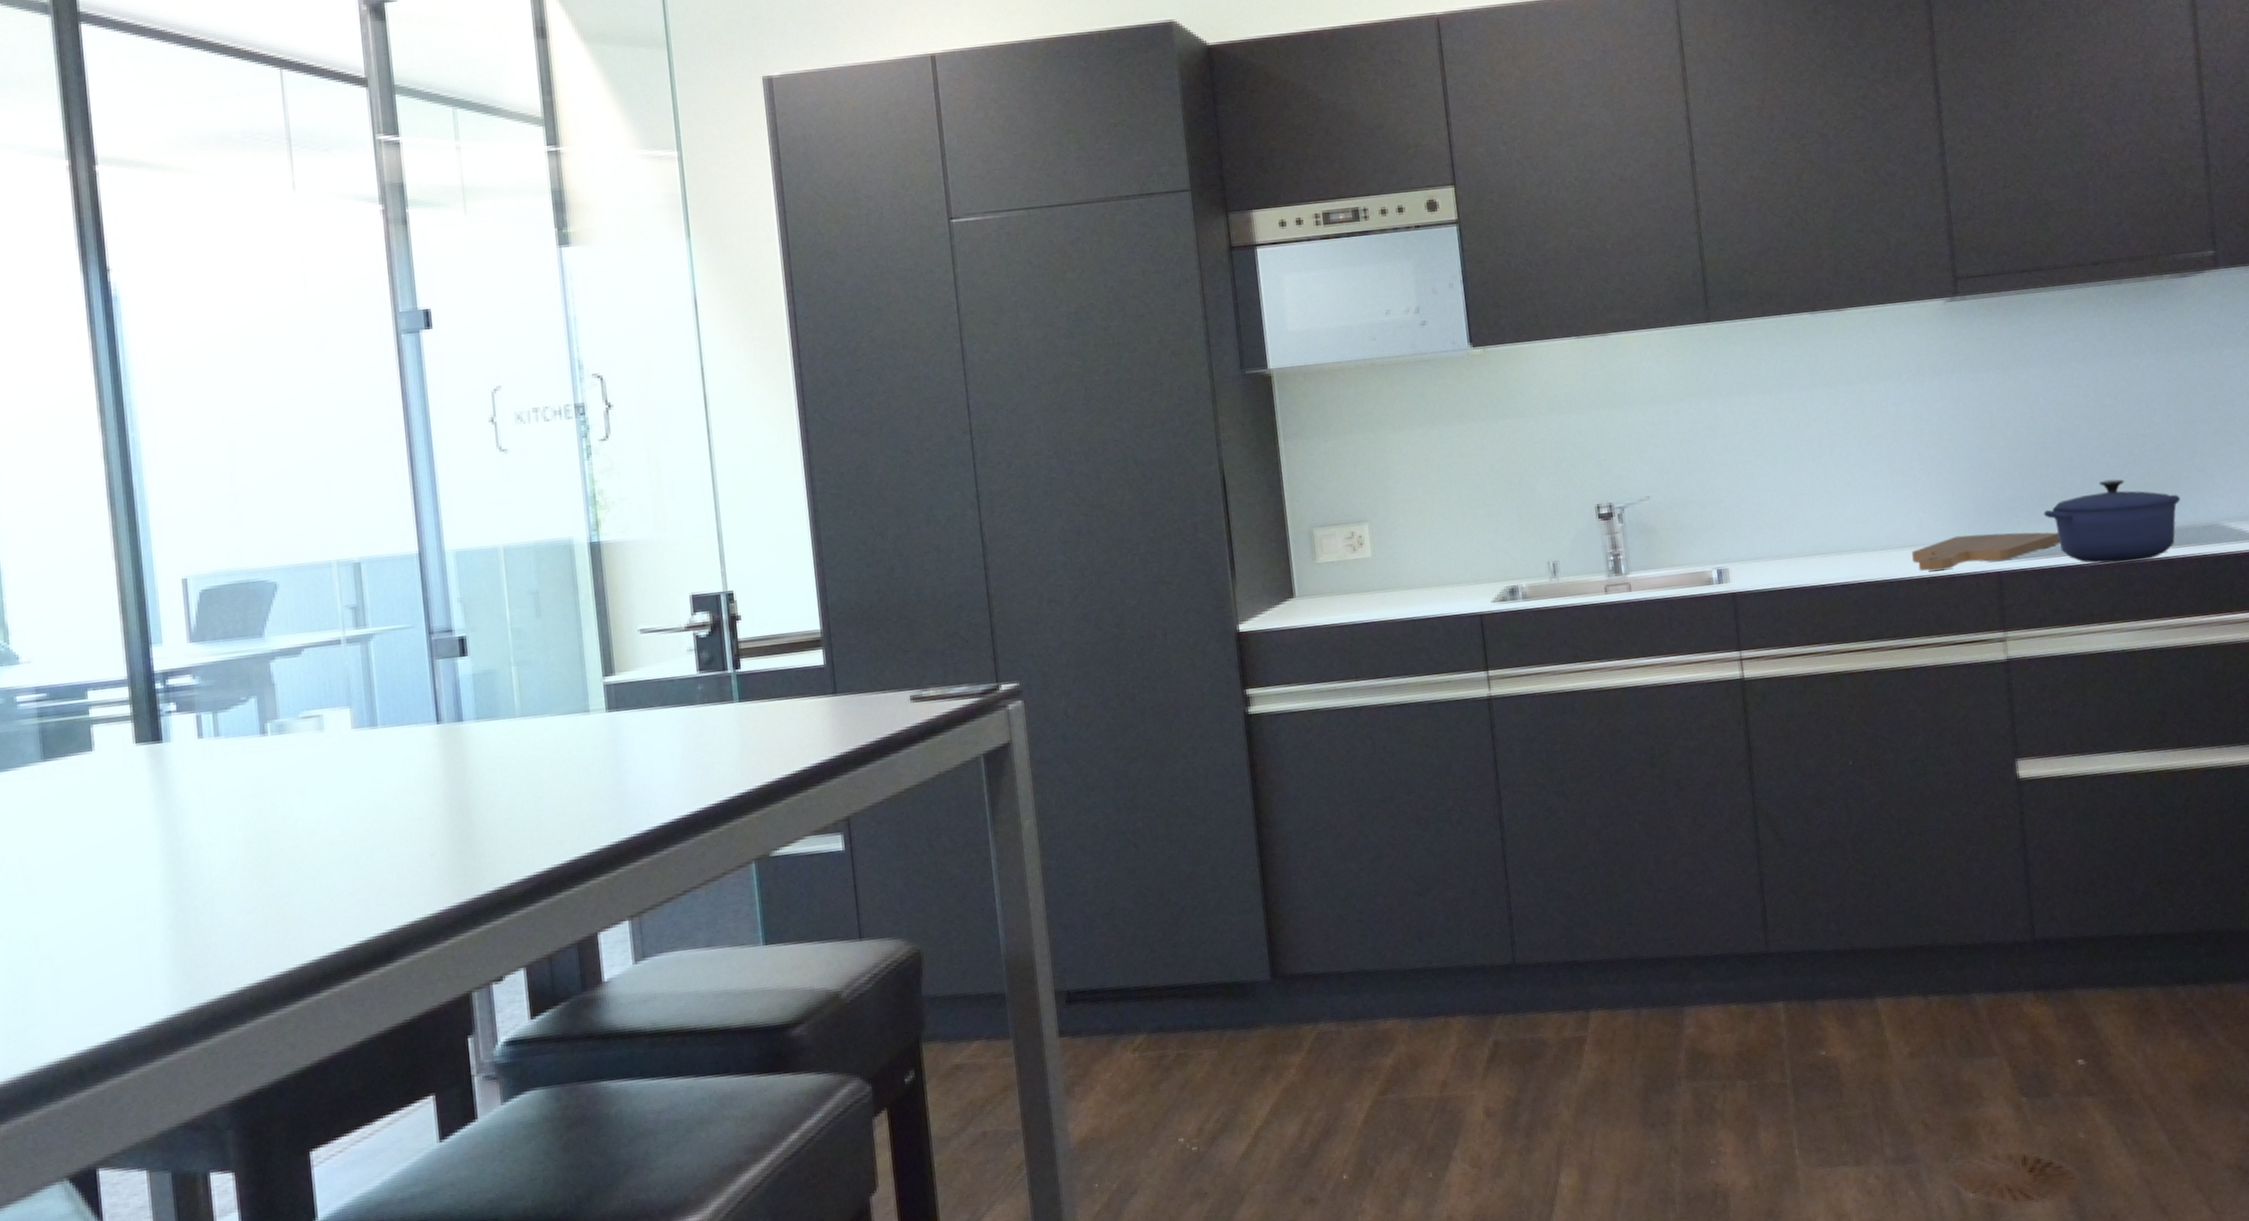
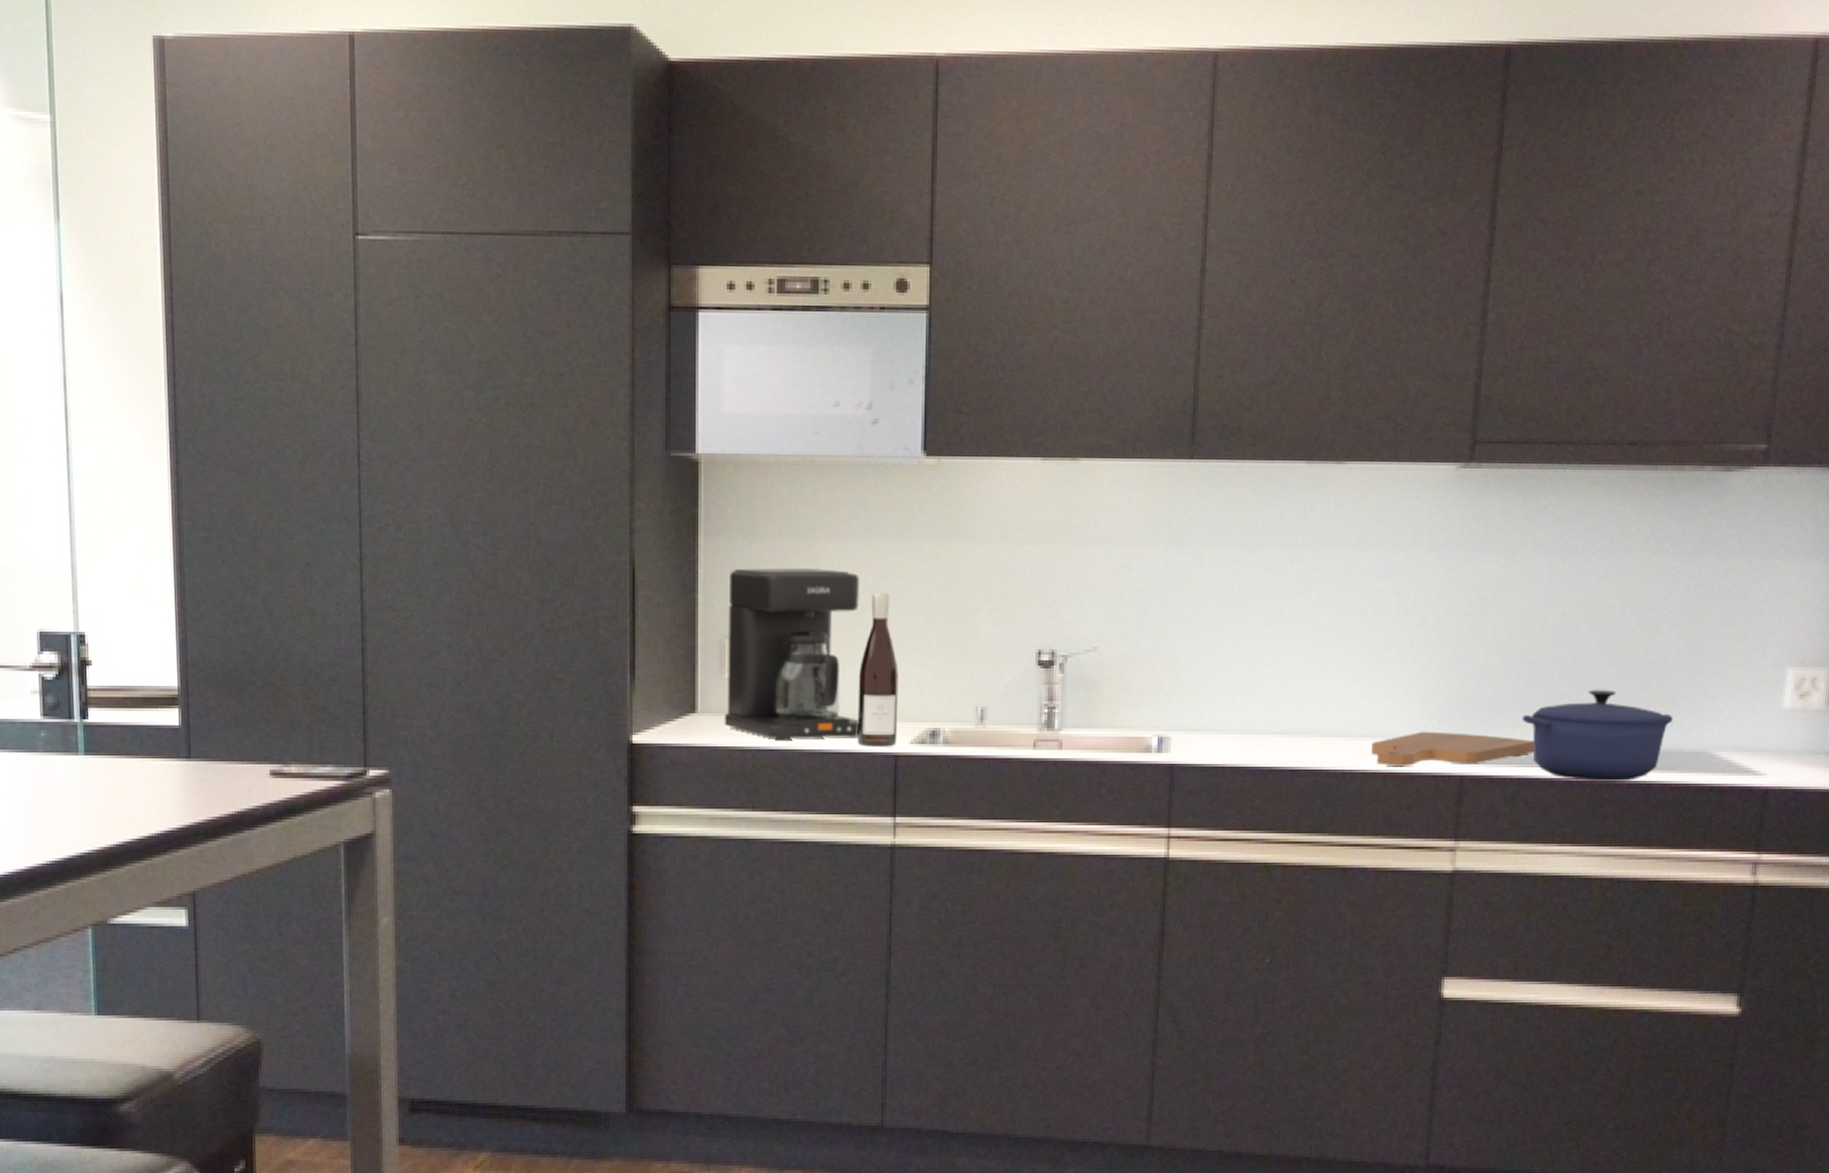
coffee maker: none [1310,455,1445,613] -> present [724,568,860,740]
bottle: none [1437,470,1481,610] -> present [857,593,899,748]

